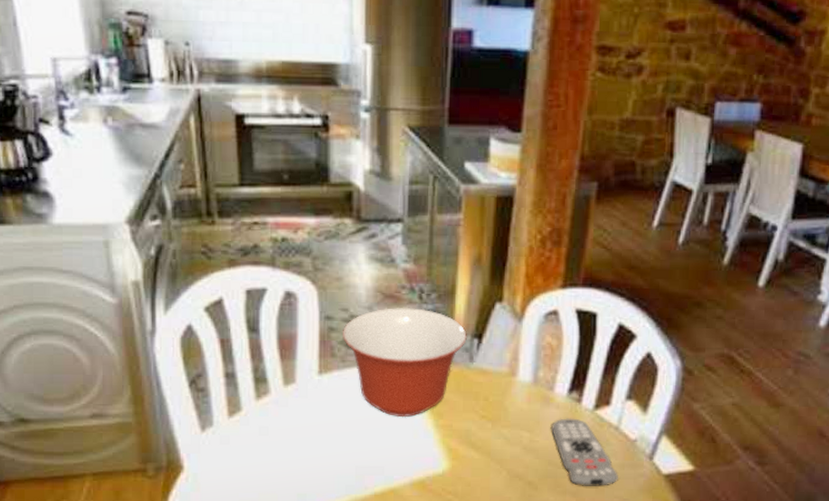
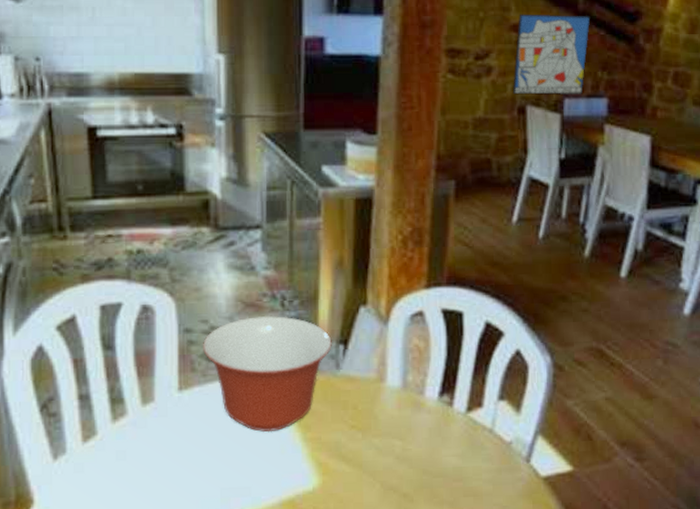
remote control: present [551,418,618,486] -> none [424,423,496,495]
wall art: none [662,10,751,99] -> present [512,14,591,96]

